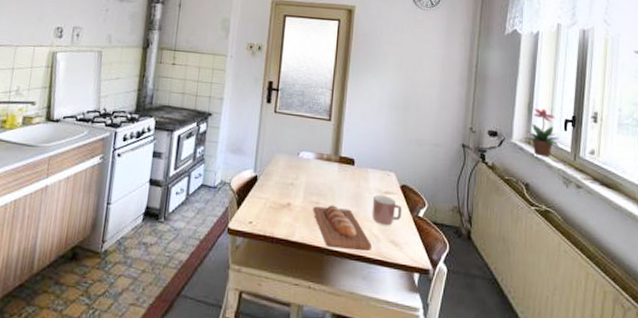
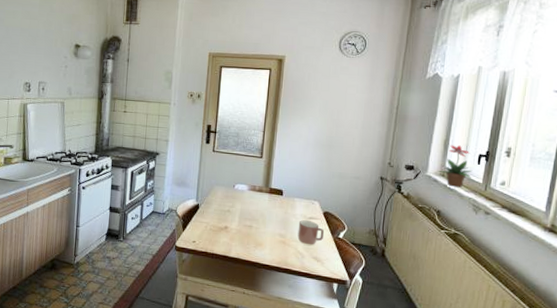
bread loaf: present [313,205,372,251] -> none [246,228,297,265]

